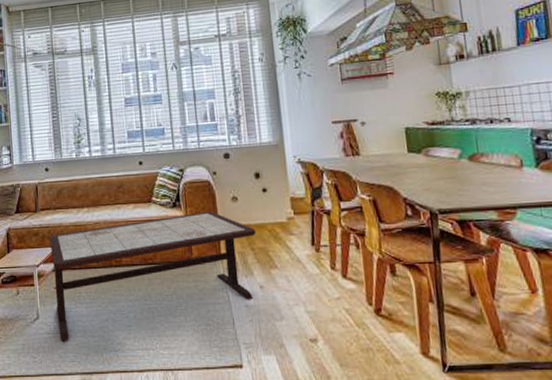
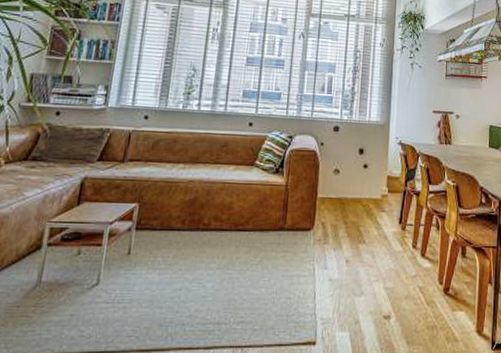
coffee table: present [49,211,256,342] -> none [120,180,351,313]

